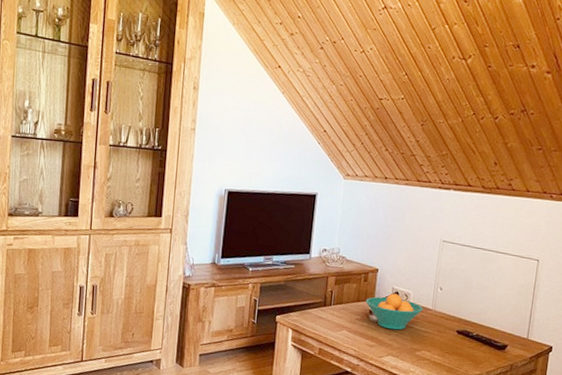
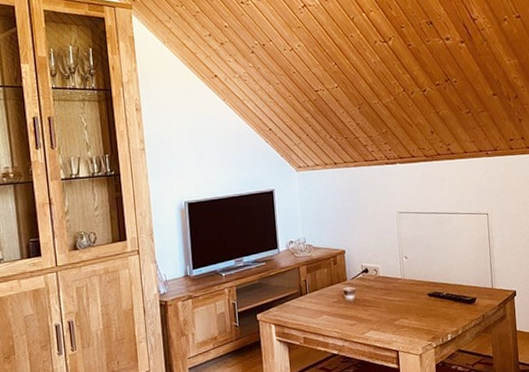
fruit bowl: present [365,293,423,330] -> none [338,270,393,306]

